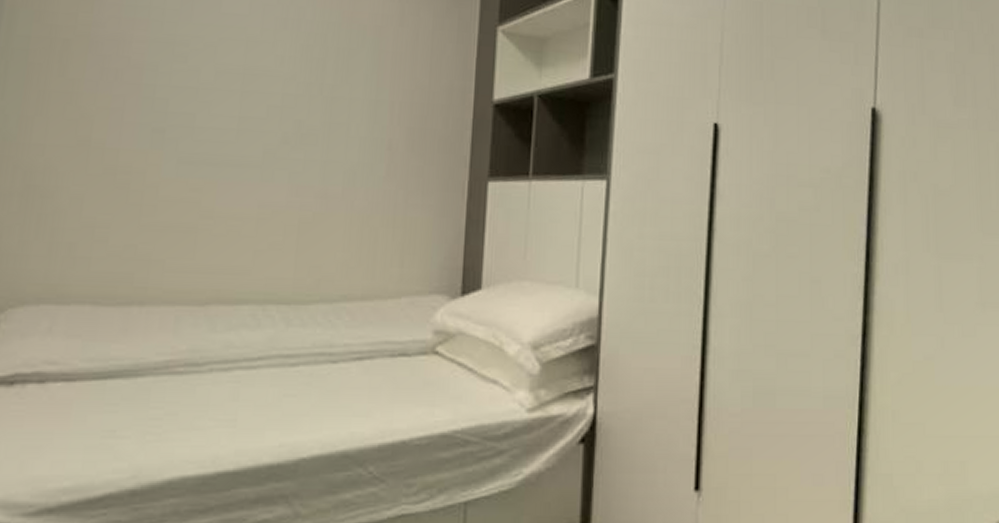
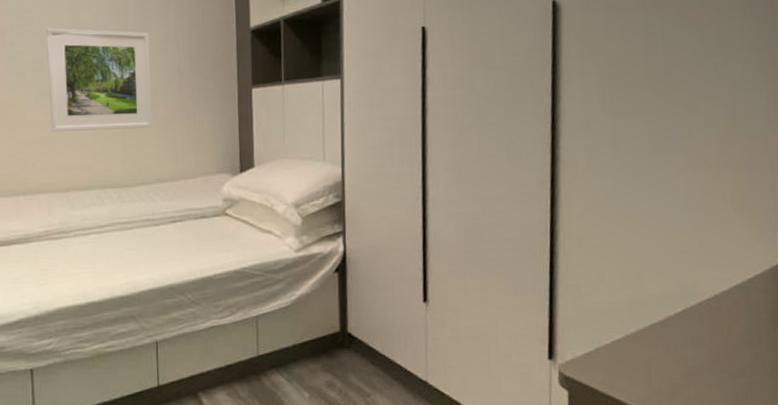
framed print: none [194,70,353,223] -> present [46,28,153,132]

